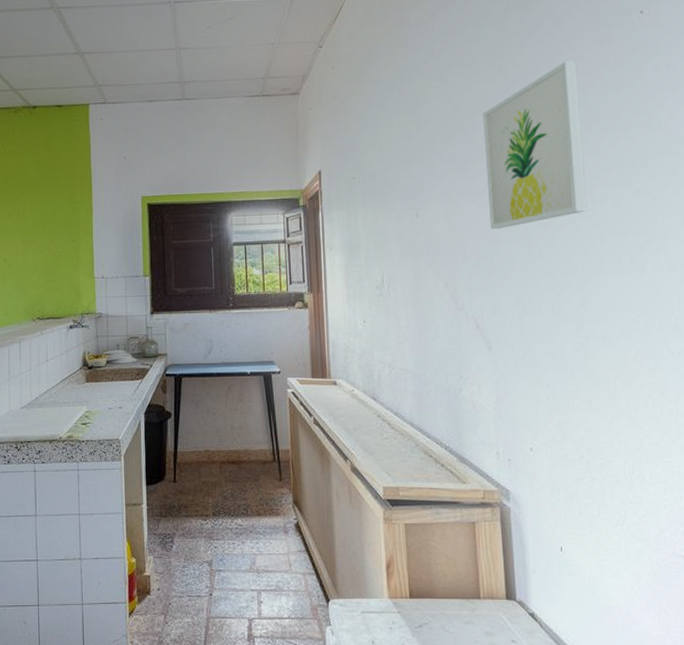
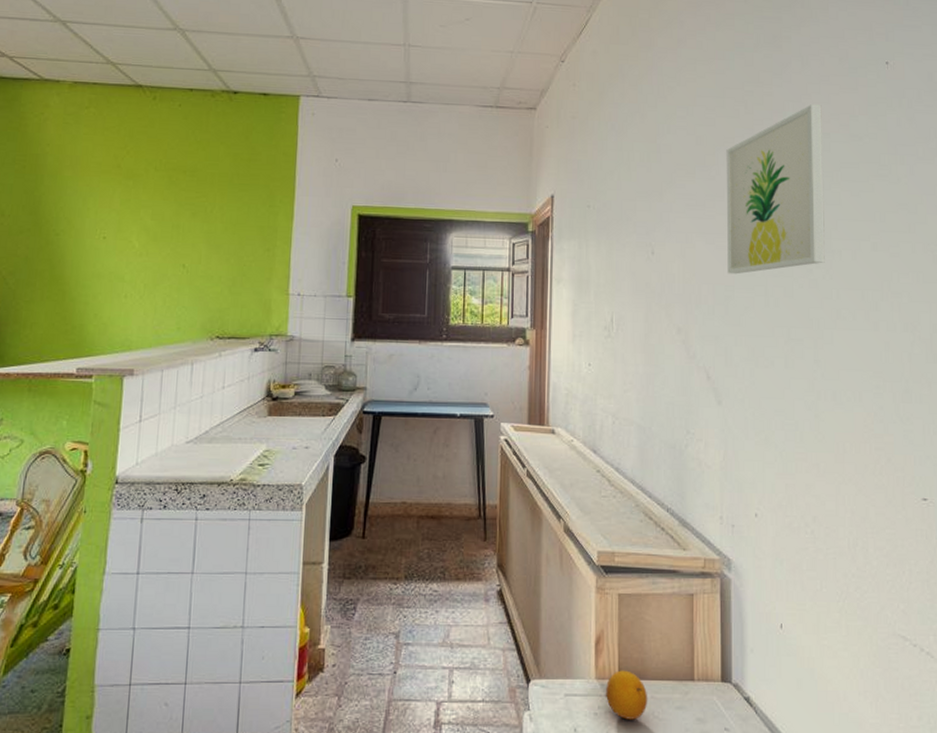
fruit: none [399,590,439,633] -> present [606,670,648,720]

